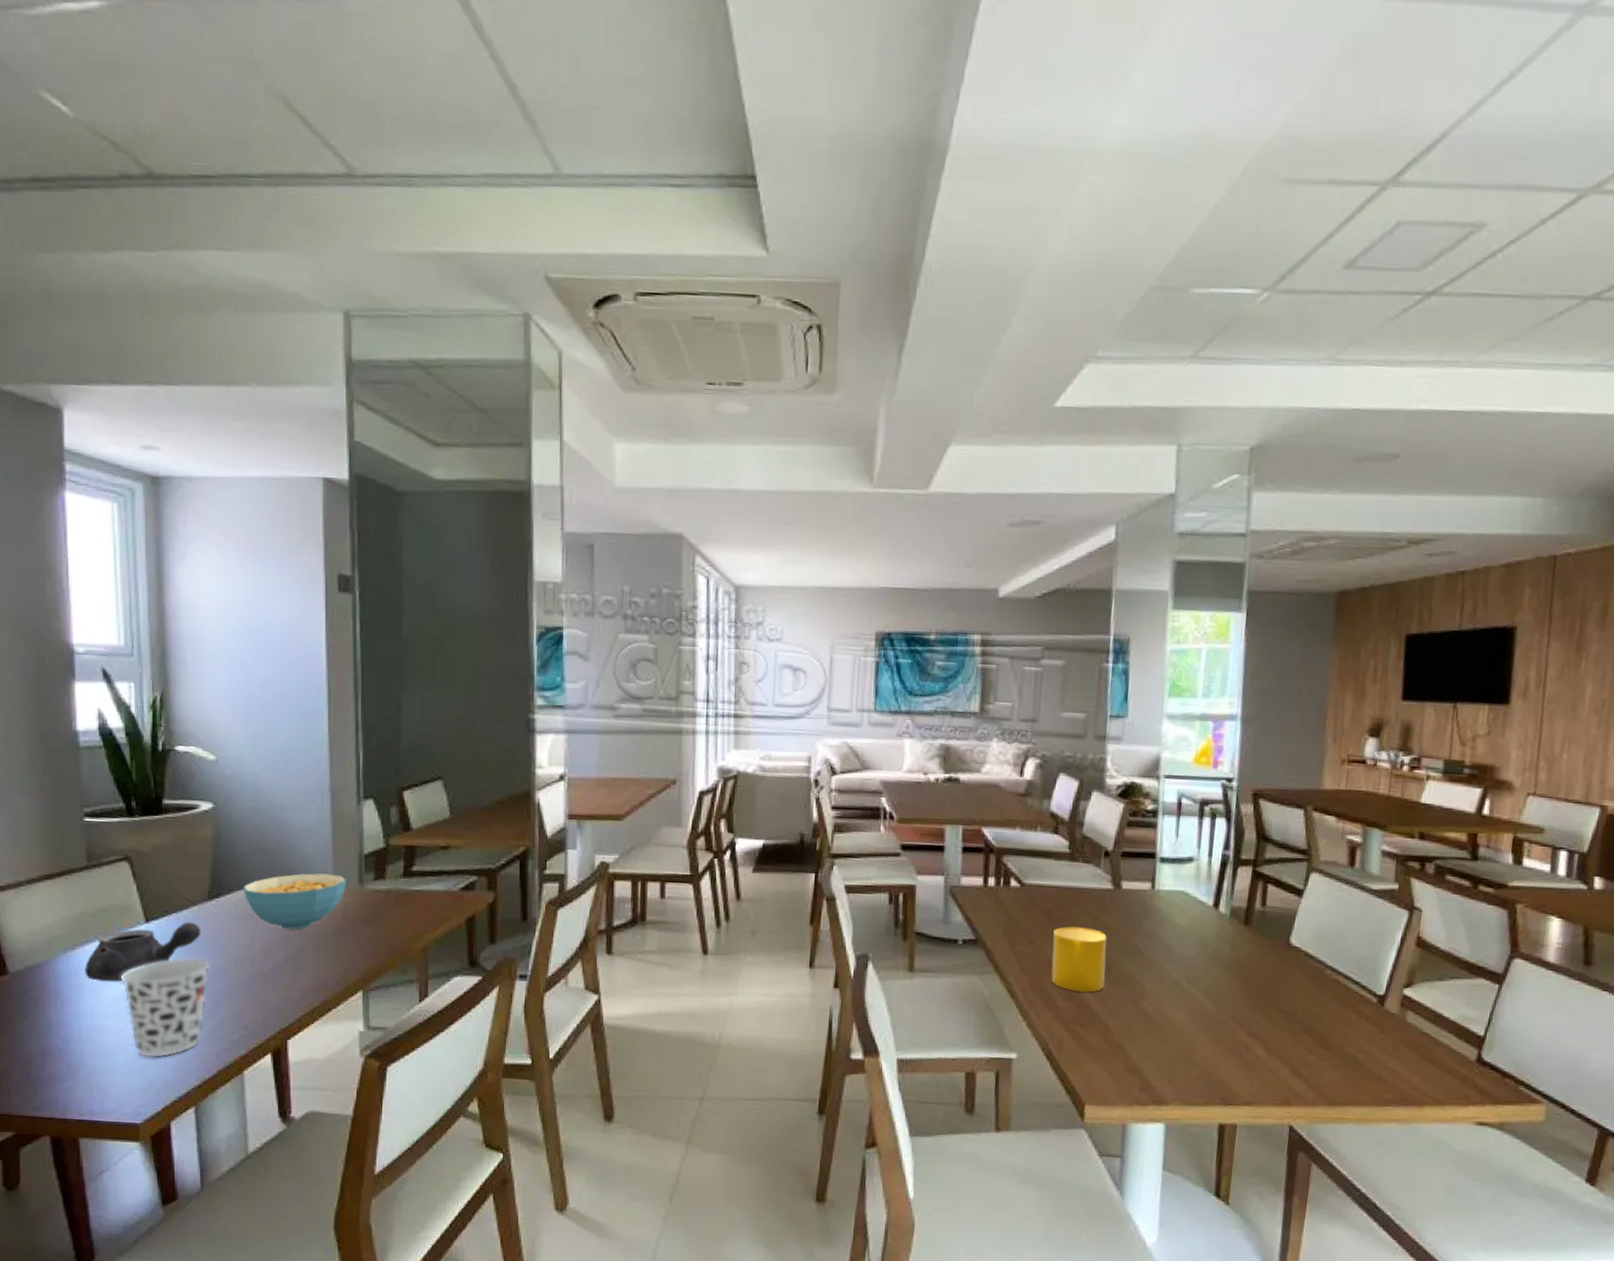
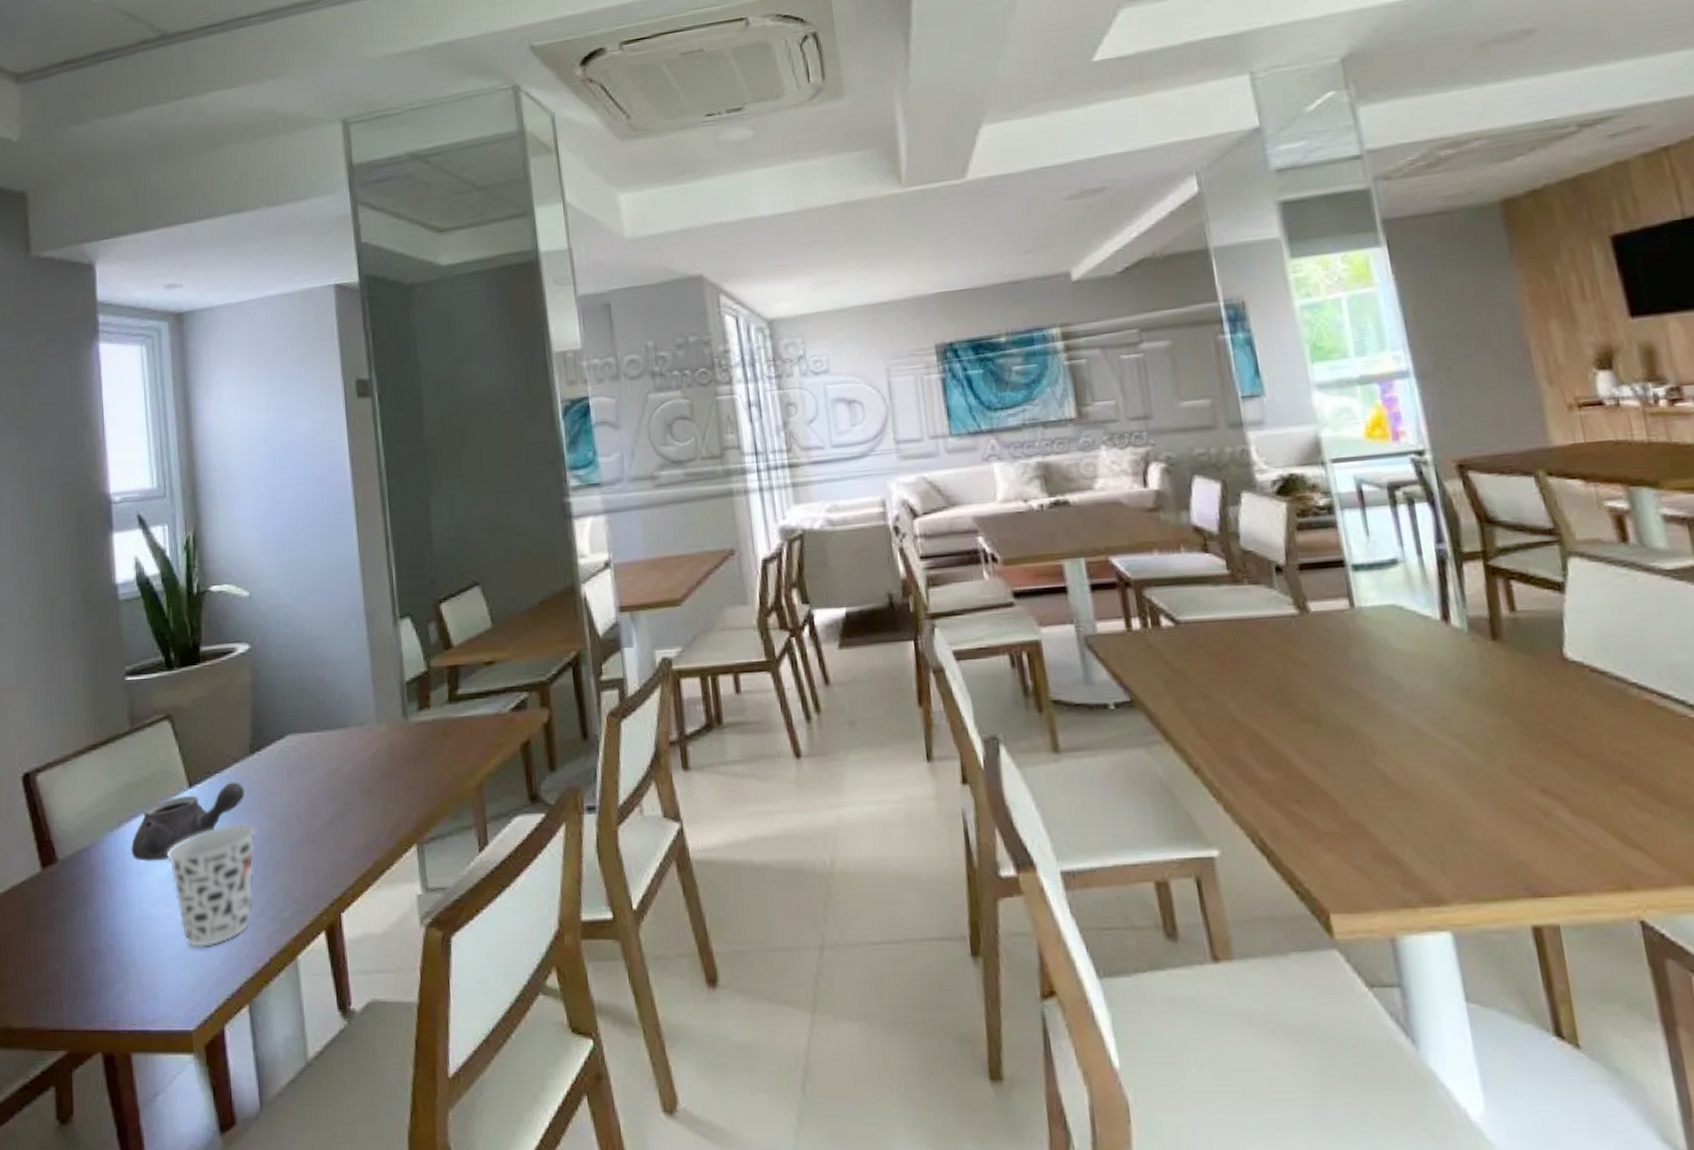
cereal bowl: present [243,873,346,929] -> none [284,709,390,779]
cup: present [1051,926,1108,992] -> none [1231,668,1318,756]

